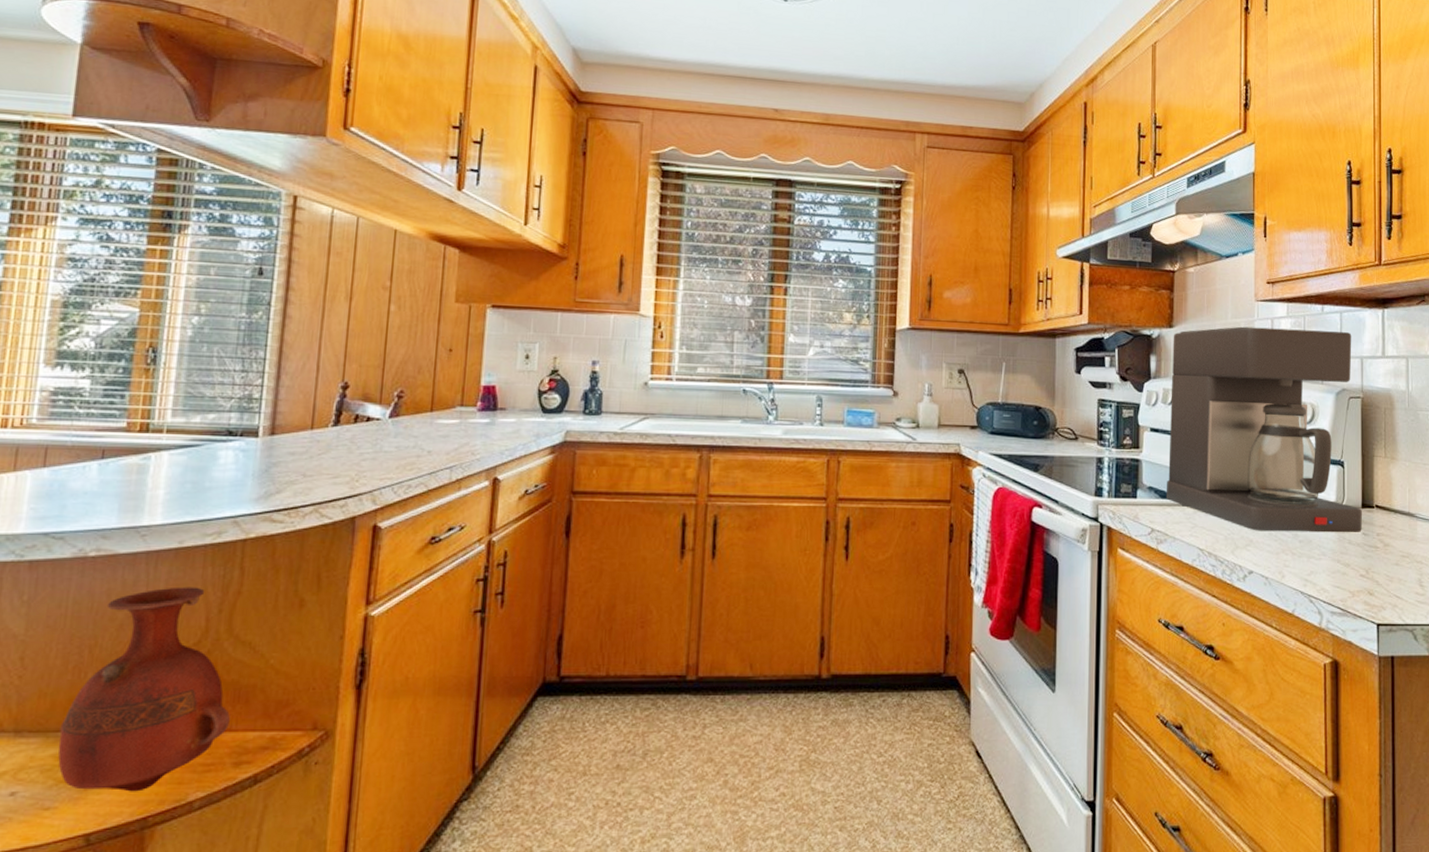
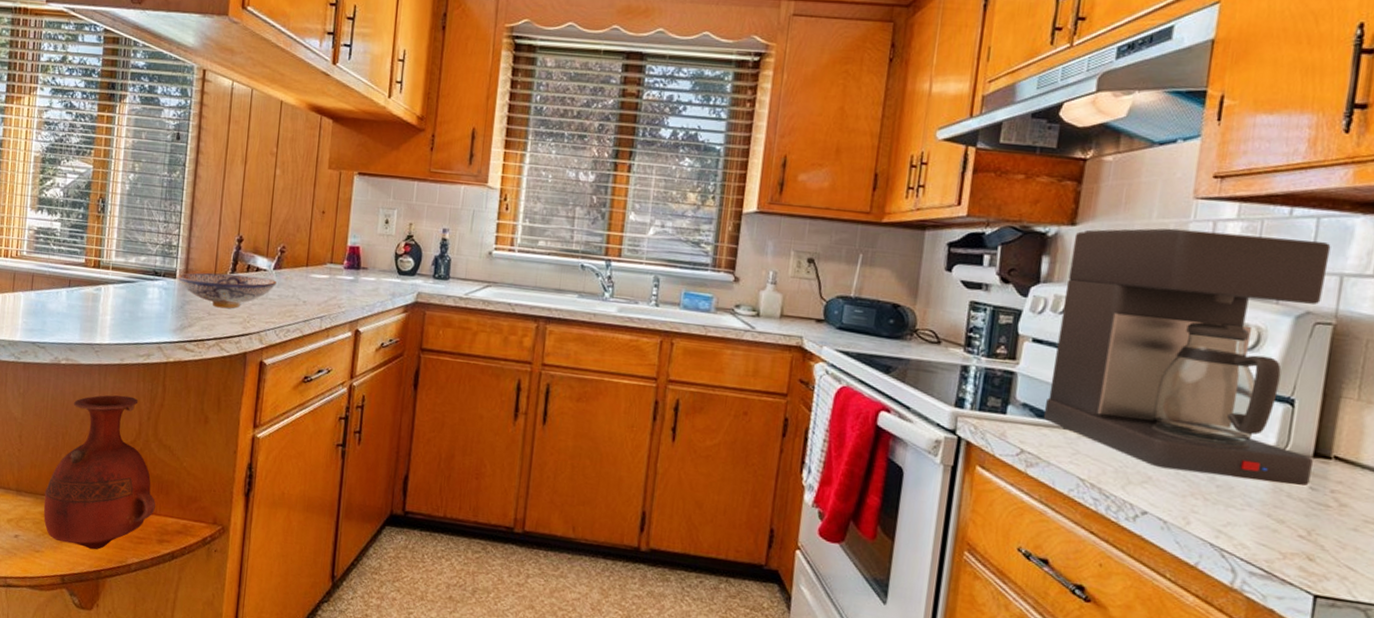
bowl: none [258,426,393,468] -> present [176,272,277,309]

